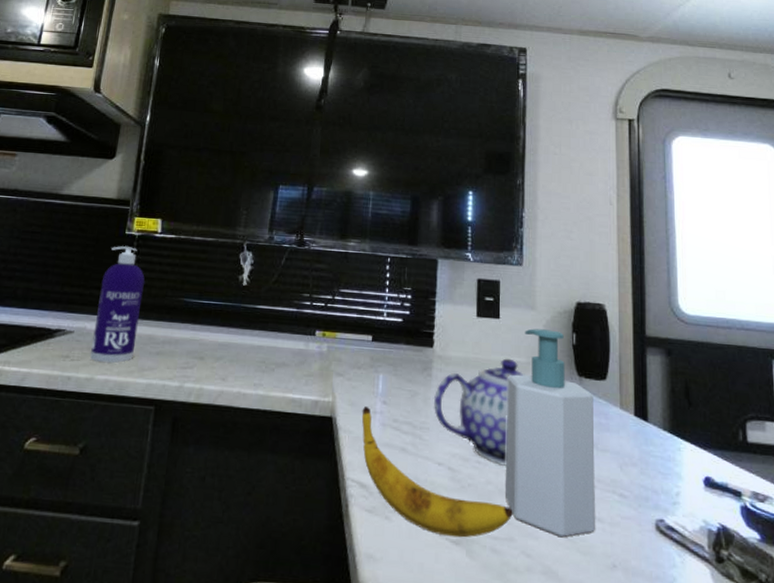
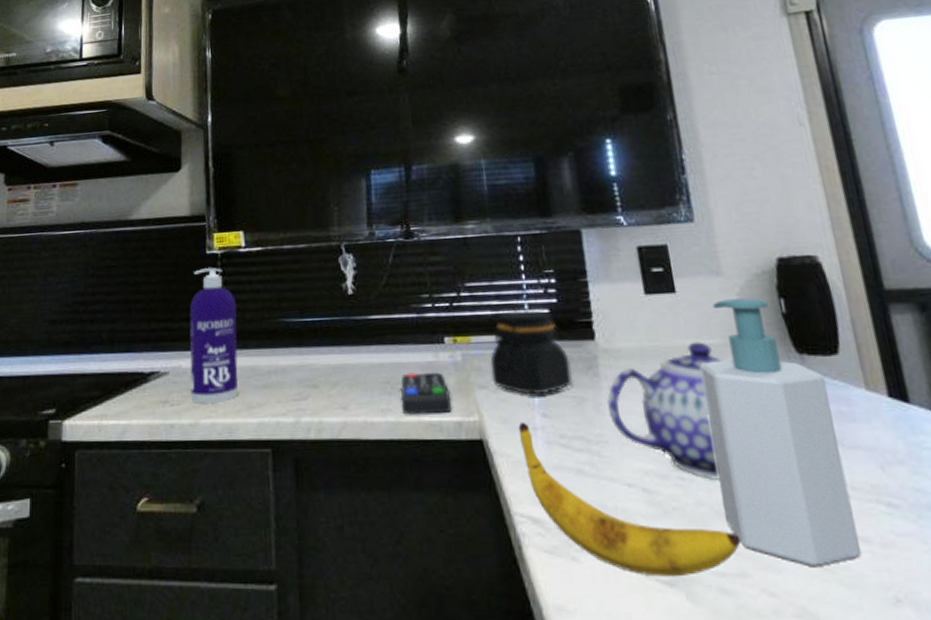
remote control: none [271,356,313,393] -> present [401,372,452,415]
jar: none [348,316,411,386] -> present [490,310,573,395]

